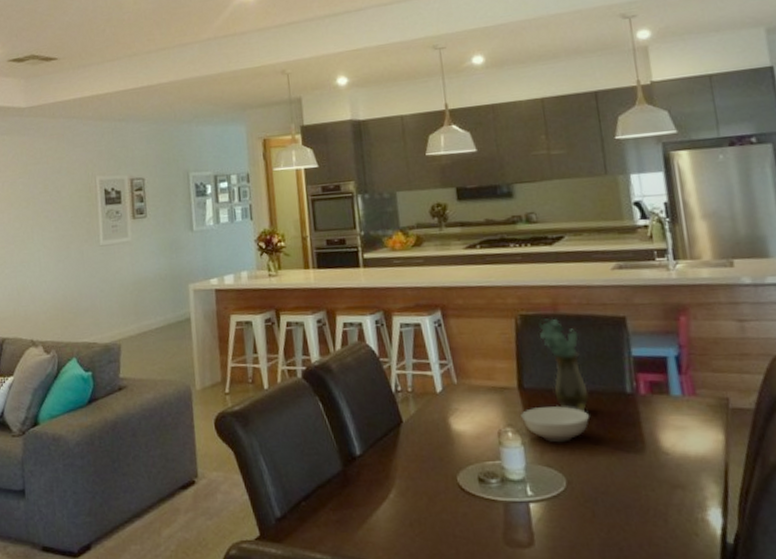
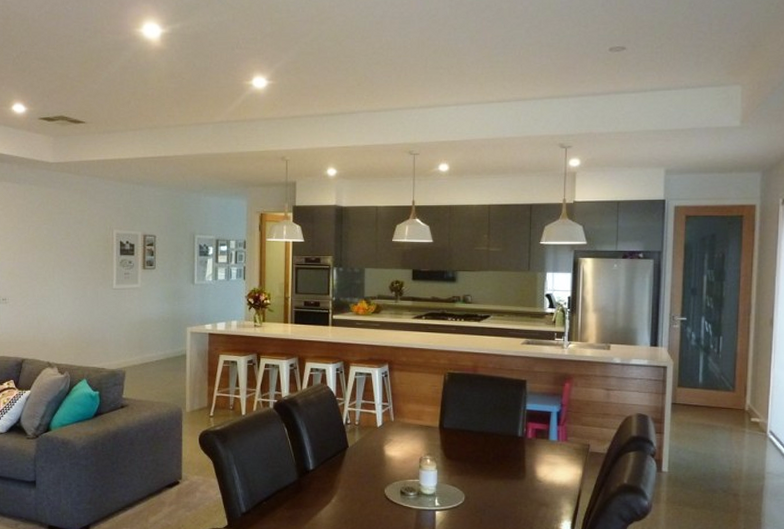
bowl: present [521,405,590,443] -> none [438,442,489,469]
vase: present [538,317,590,413] -> none [461,376,490,448]

